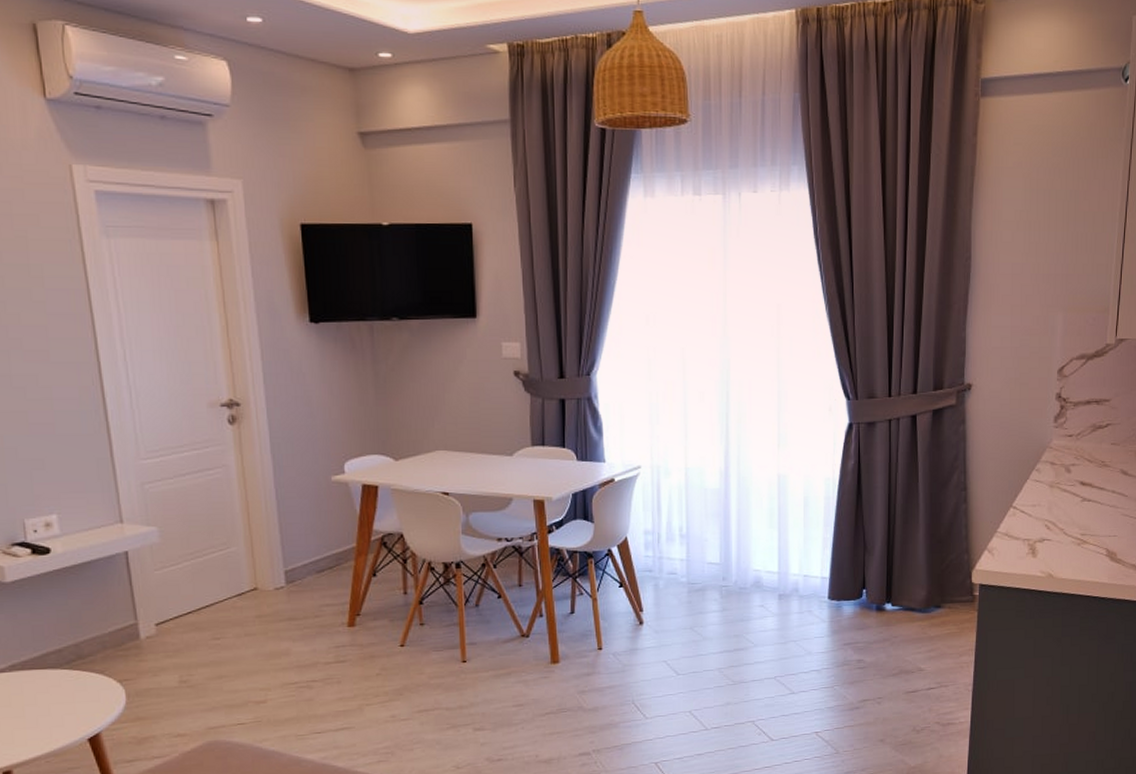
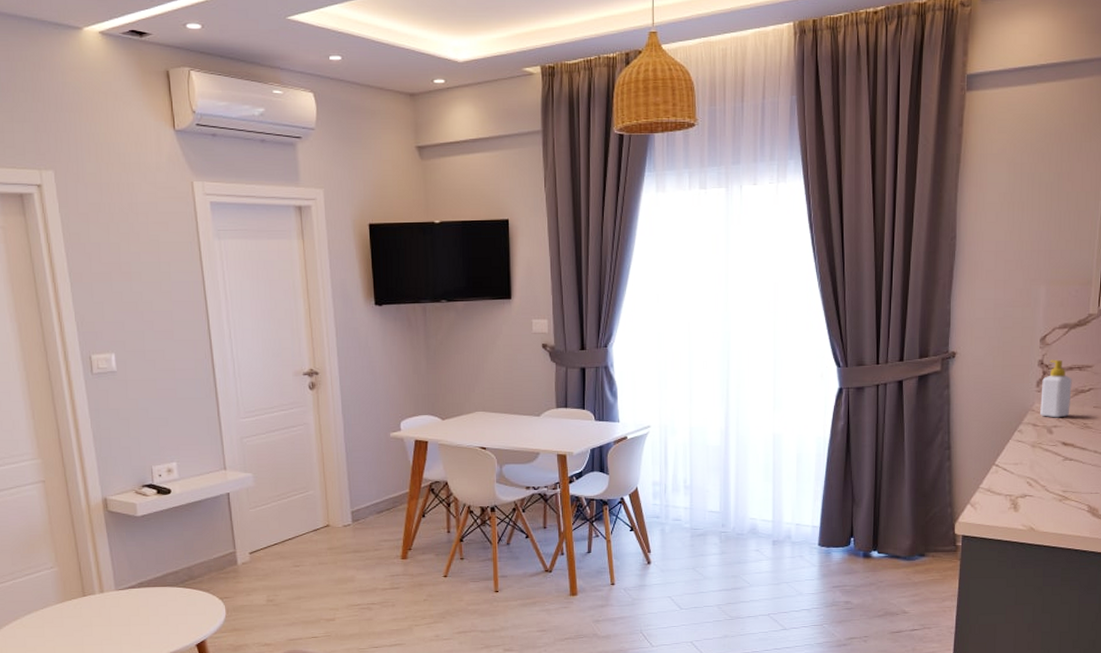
soap bottle: none [1058,392,1090,456] -> present [1040,359,1072,418]

